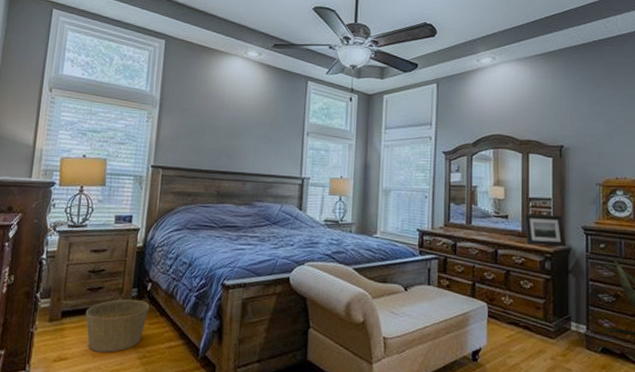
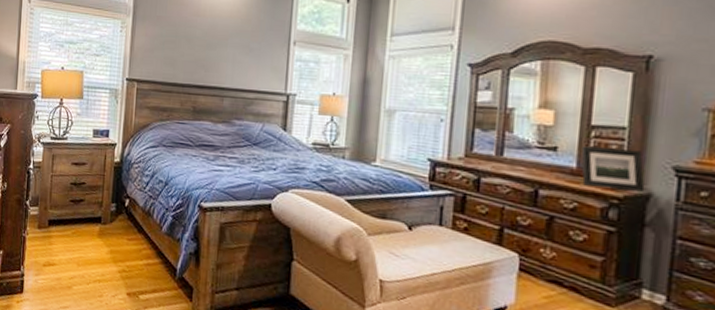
basket: present [85,299,150,353] -> none [70,213,128,264]

